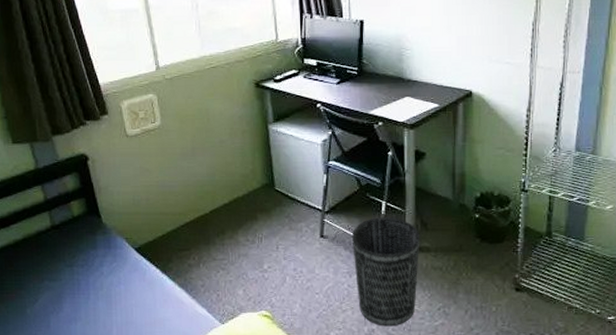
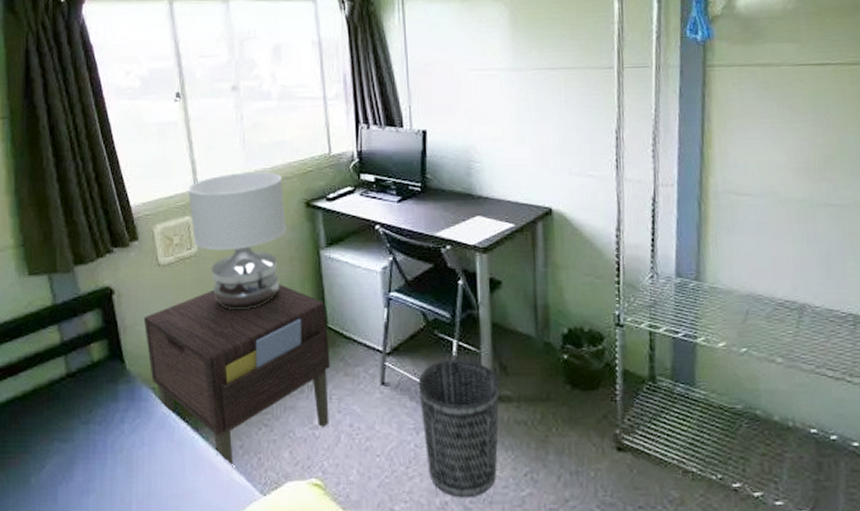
nightstand: none [115,153,277,302] -> present [143,284,330,467]
table lamp: none [149,56,238,175] -> present [187,172,286,310]

